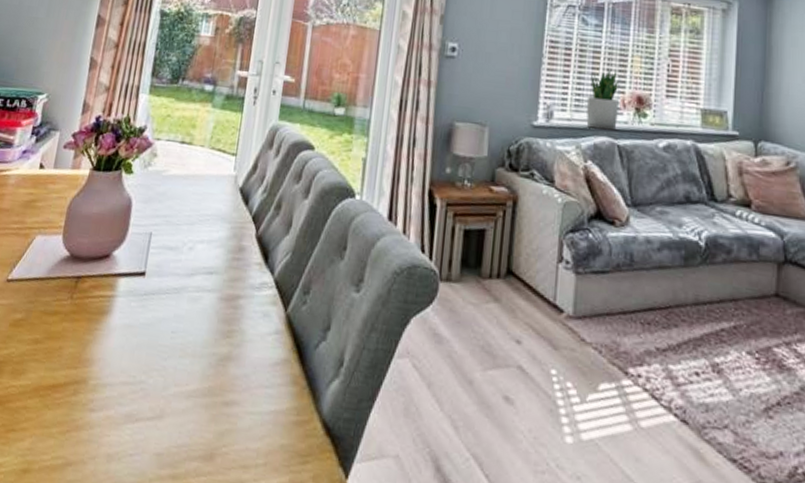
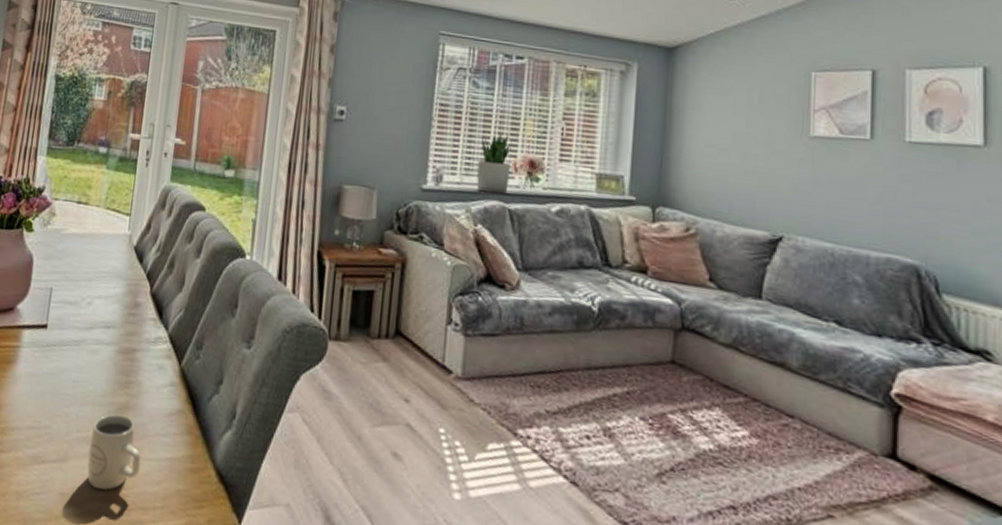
mug: none [185,365,244,448] -> present [87,414,142,490]

